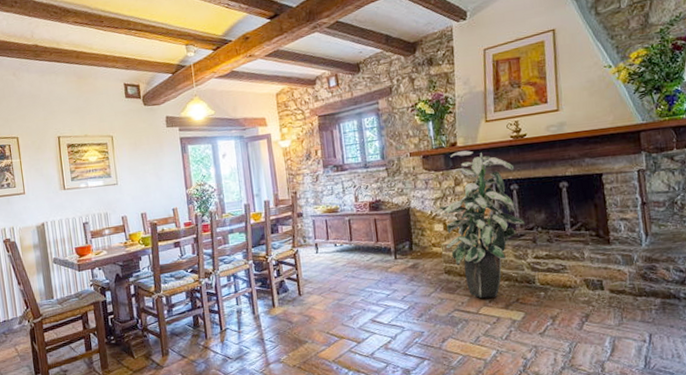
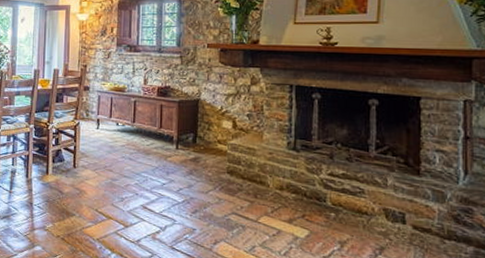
indoor plant: present [439,150,526,299] -> none [230,50,324,208]

